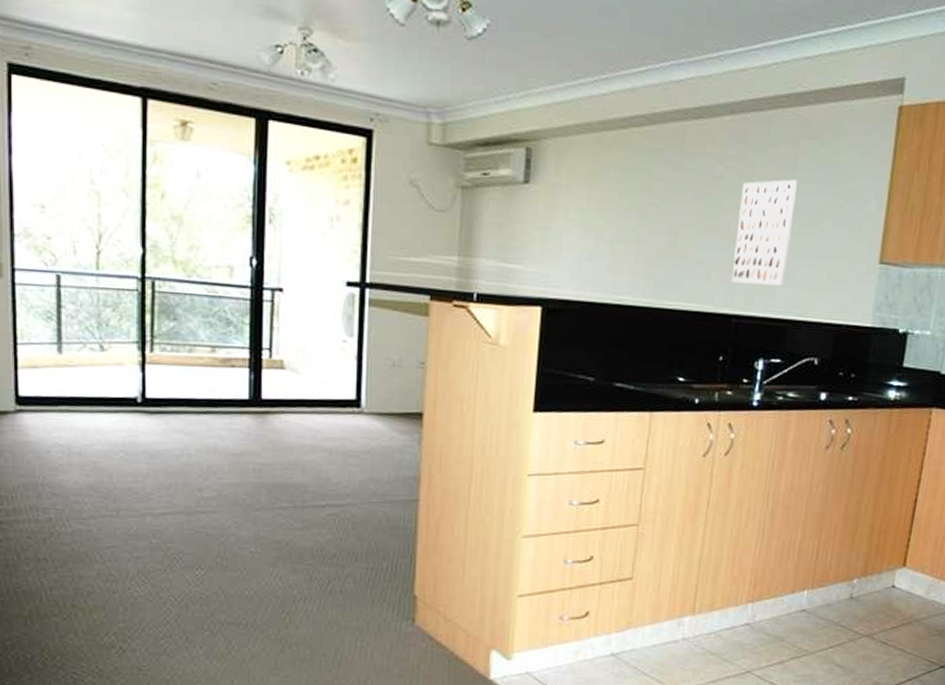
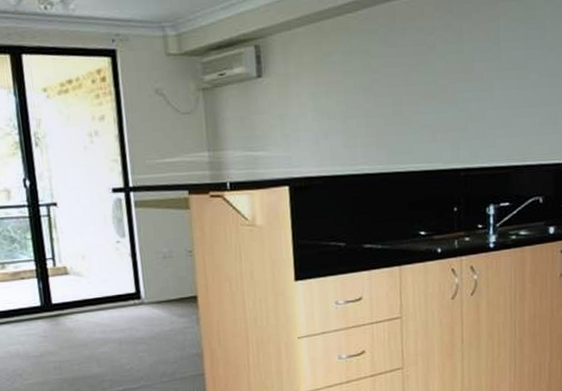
wall art: present [731,179,797,287] -> none [453,39,503,140]

